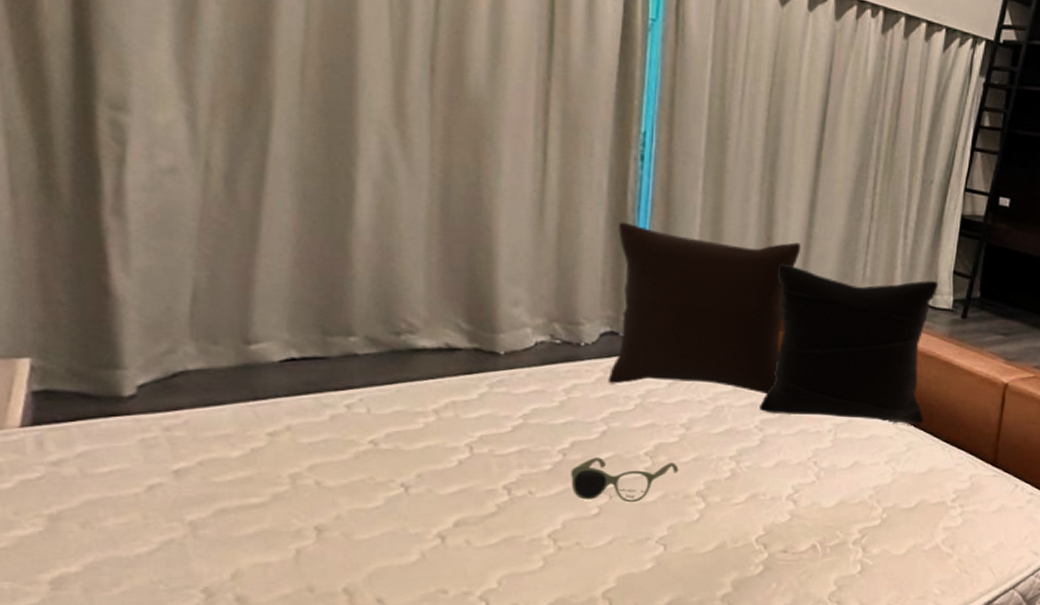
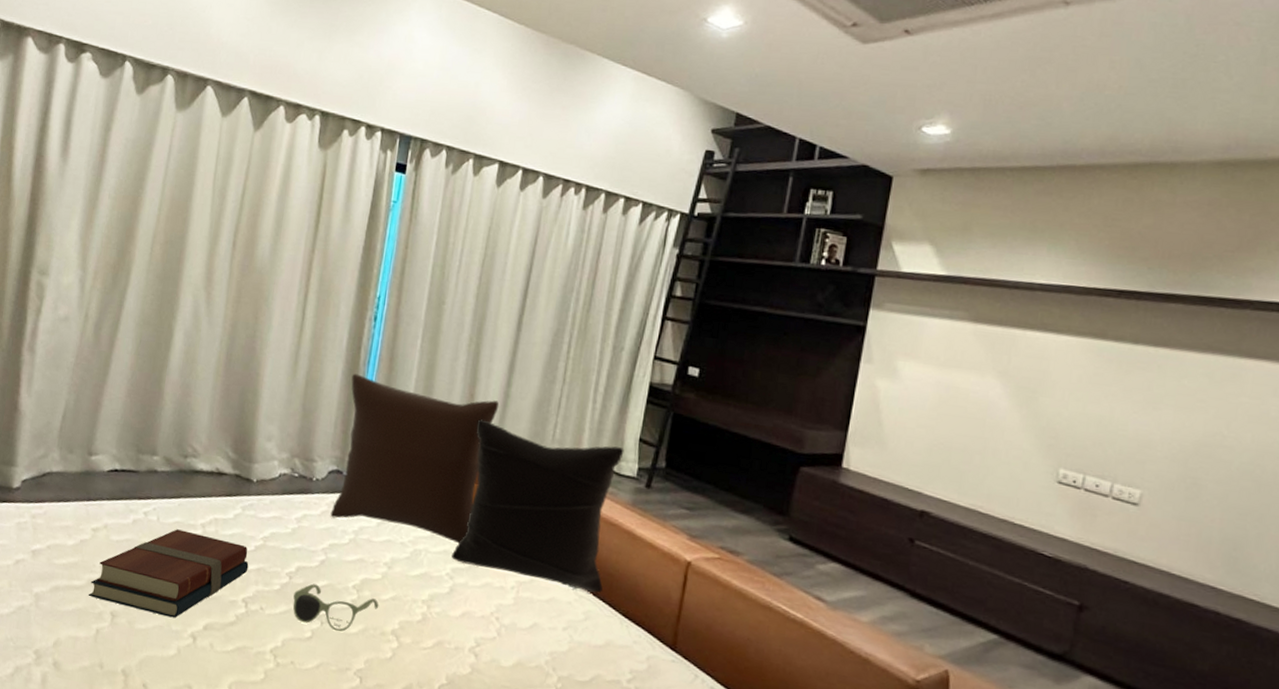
books: none [276,419,507,520] -> present [89,529,249,618]

